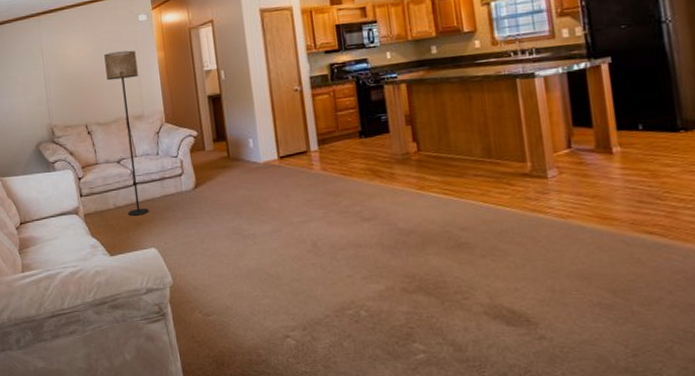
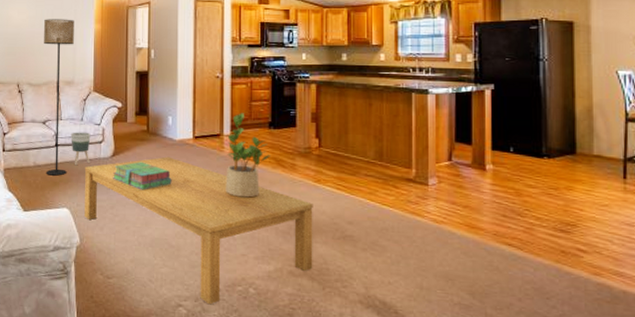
planter: none [148,166,173,203] -> present [71,132,91,166]
coffee table: none [167,181,428,333] -> present [84,156,313,305]
stack of books: none [198,190,262,220] -> present [113,161,172,190]
potted plant: none [315,125,365,215] -> present [225,113,270,198]

